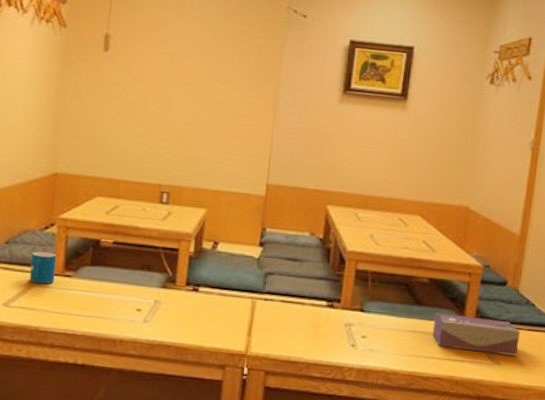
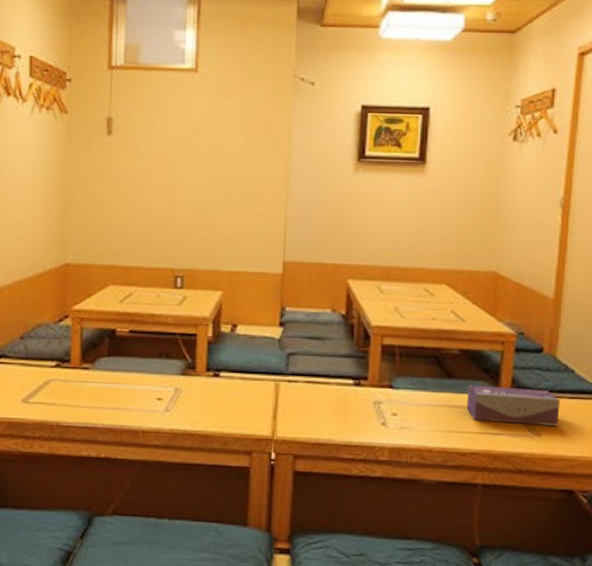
mug: present [29,251,57,284] -> none [46,345,73,378]

